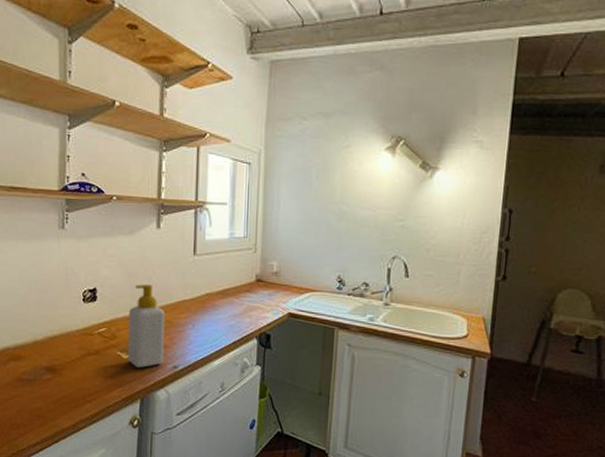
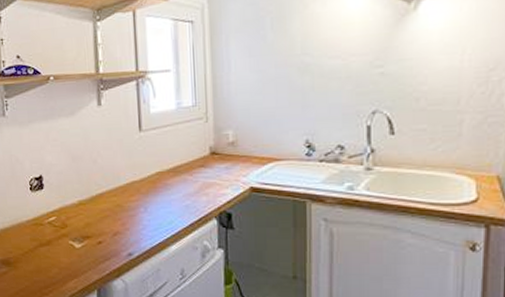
soap bottle: present [128,284,166,368] -> none [76,168,118,258]

